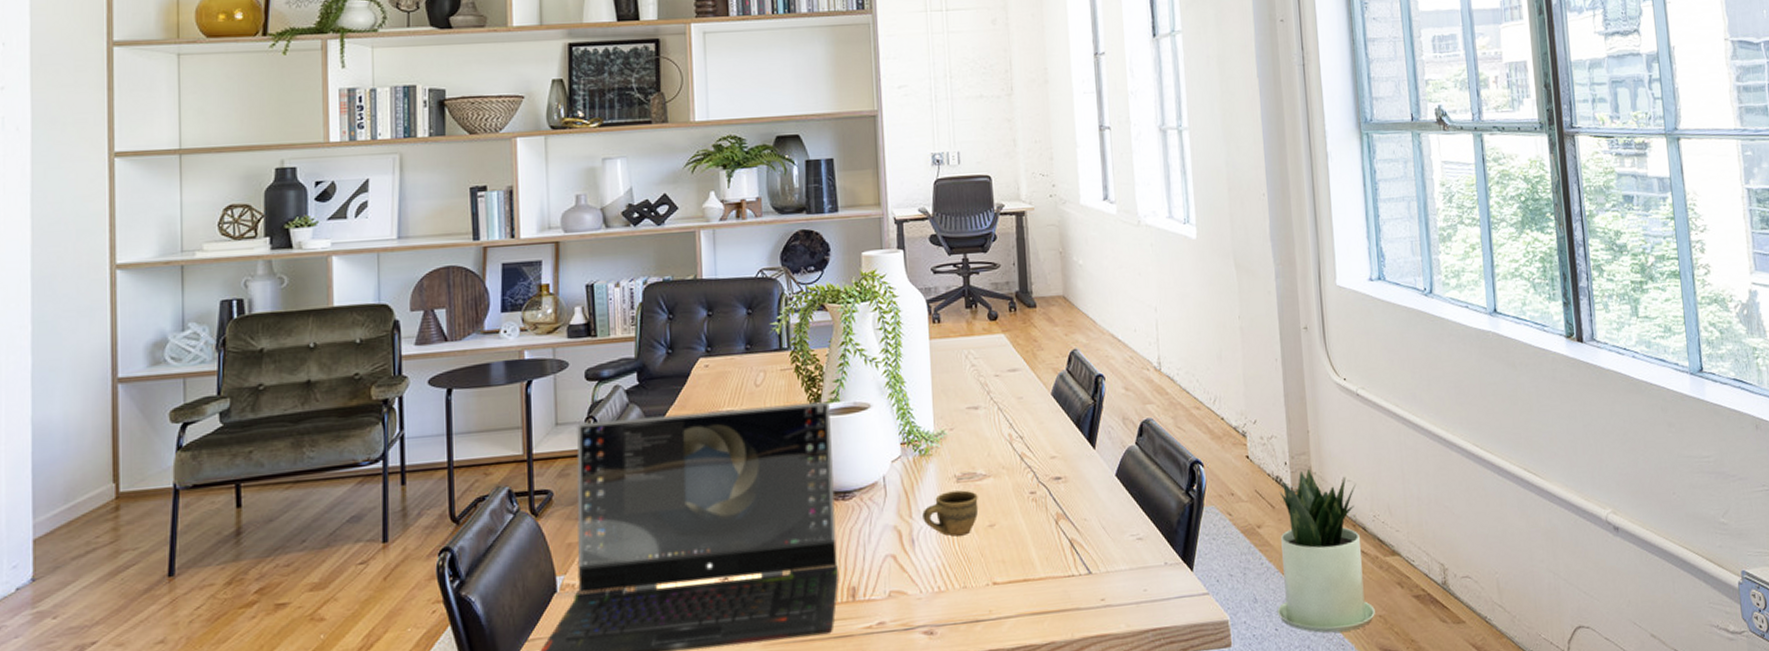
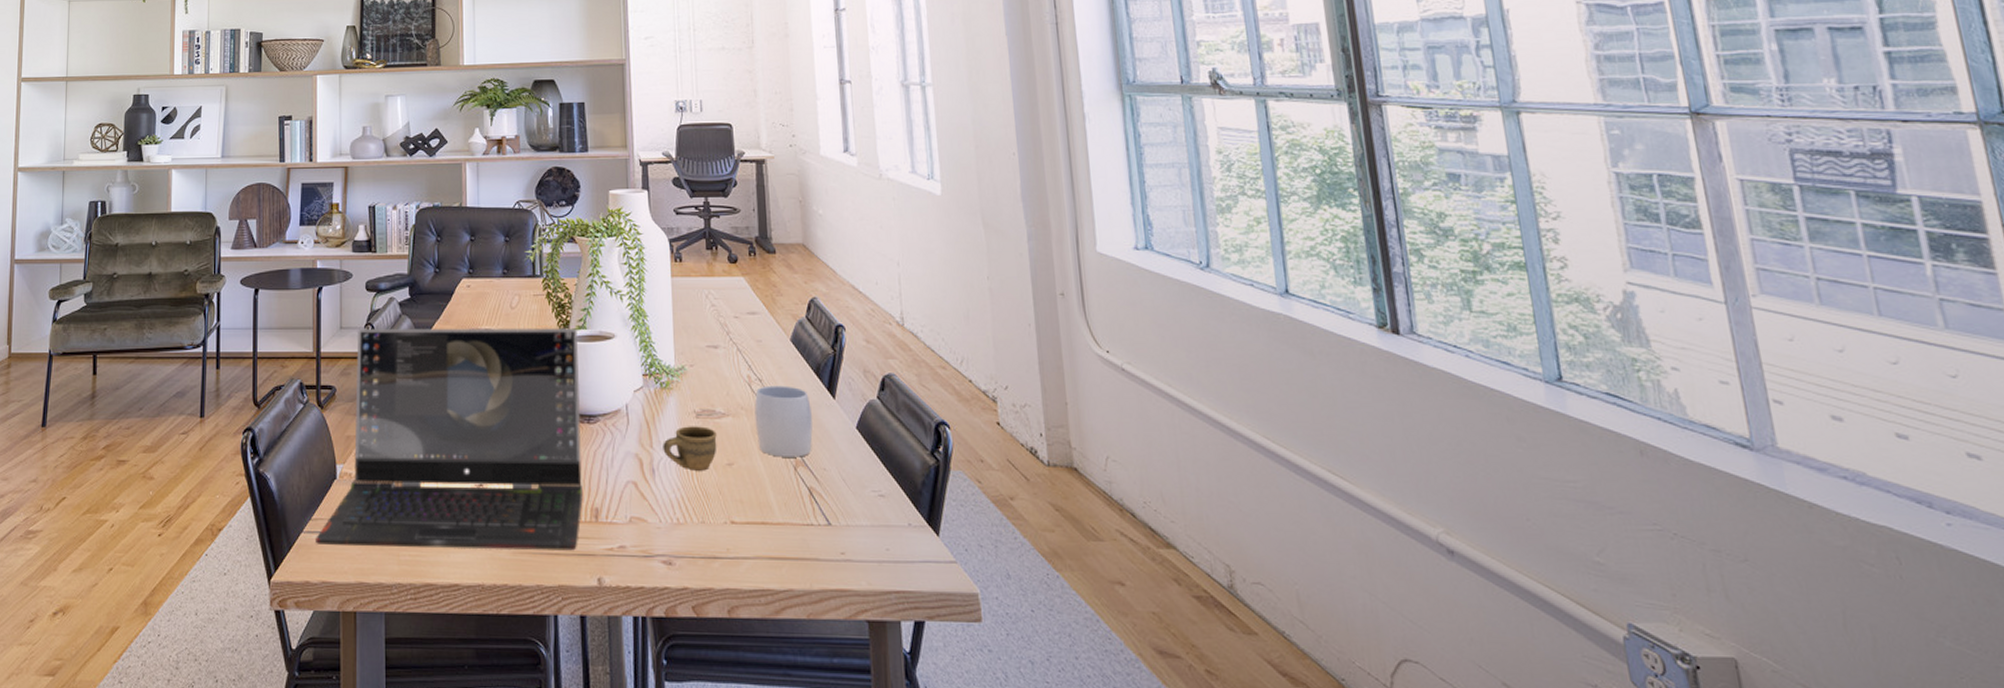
mug: none [1015,440,1074,513] -> present [754,385,813,457]
planter: present [1277,468,1375,633] -> none [1033,443,1148,624]

